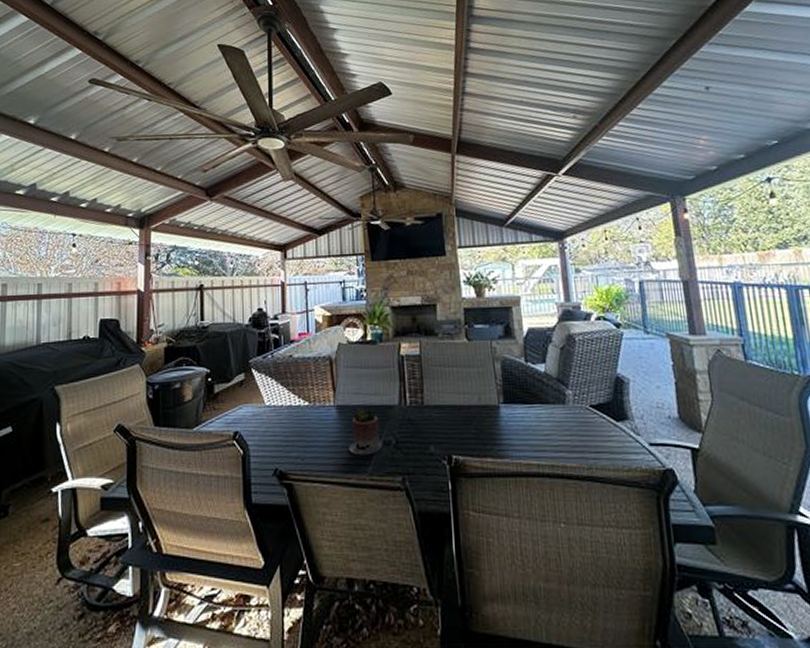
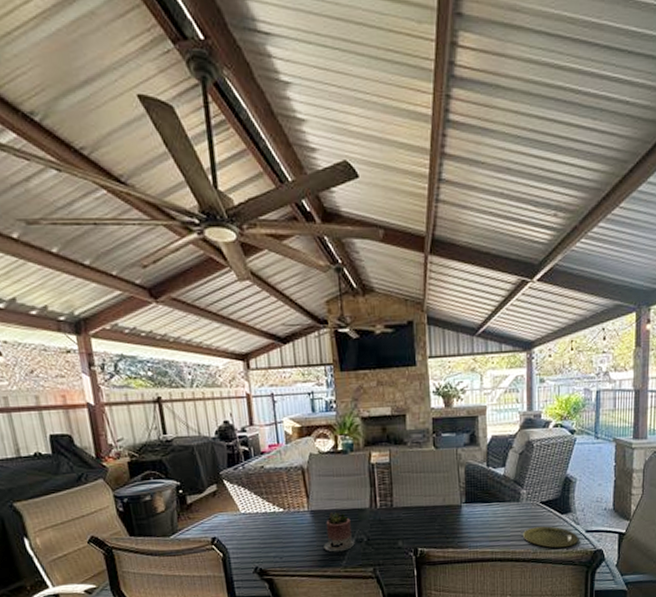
plate: none [572,435,643,464] -> present [522,526,579,548]

